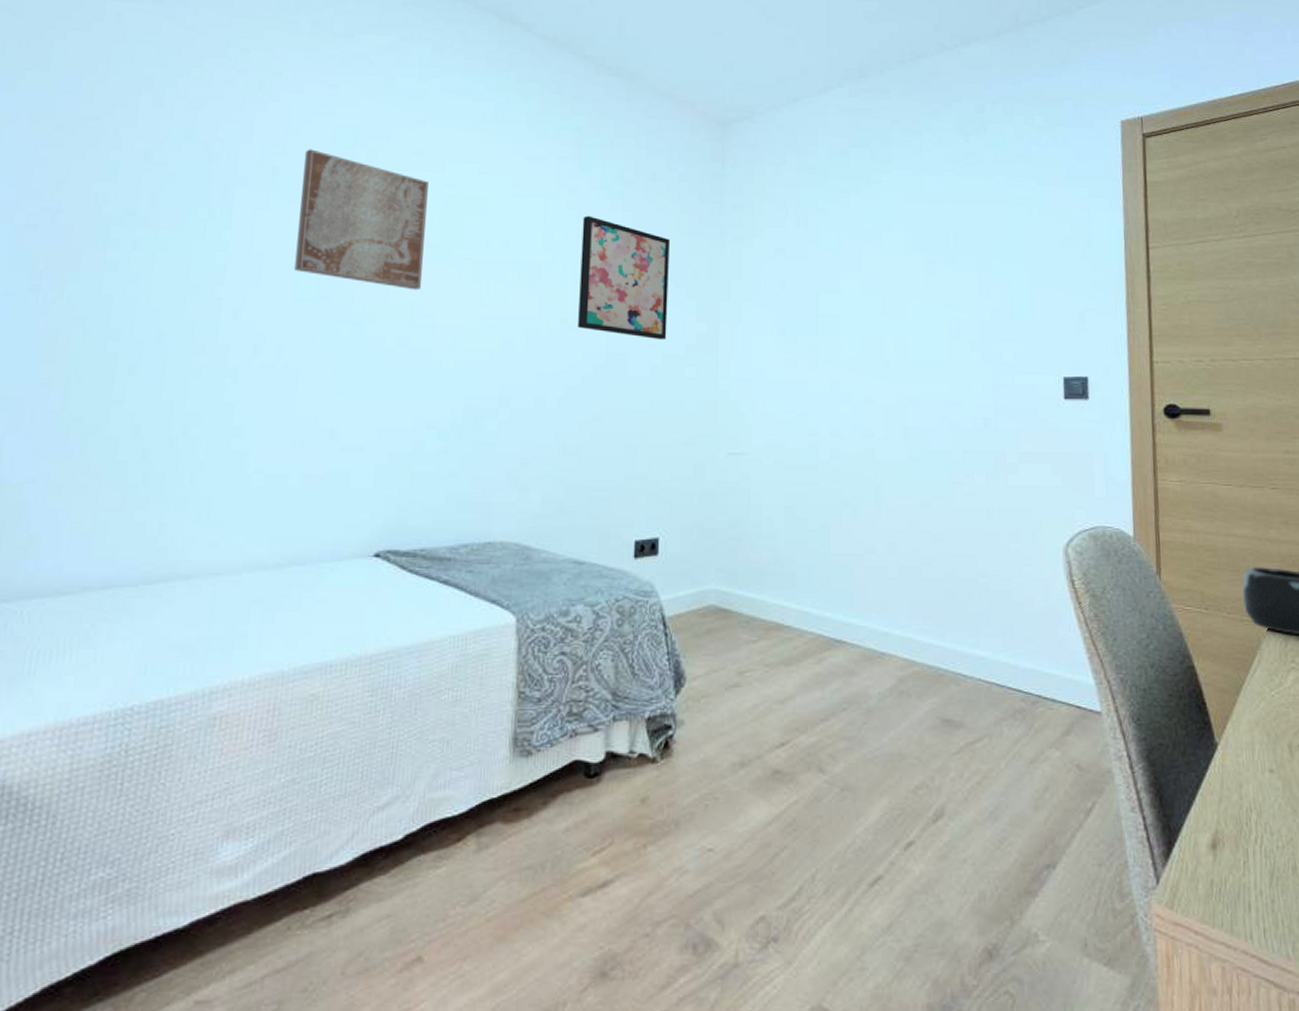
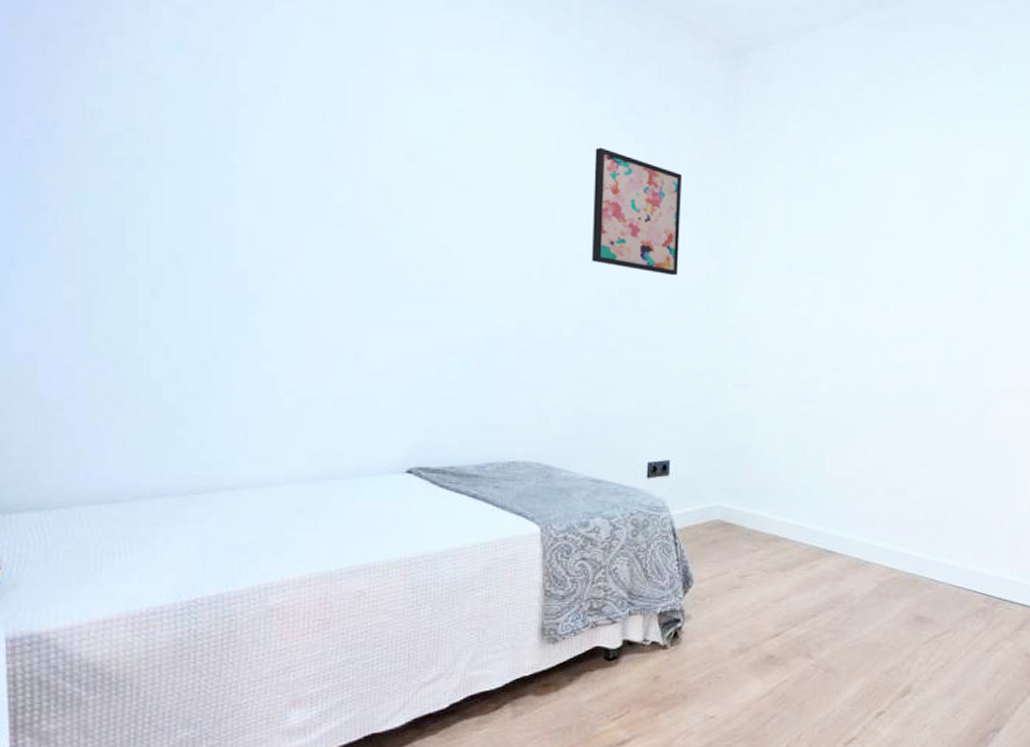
wall art: present [294,149,428,290] -> none [305,66,437,220]

